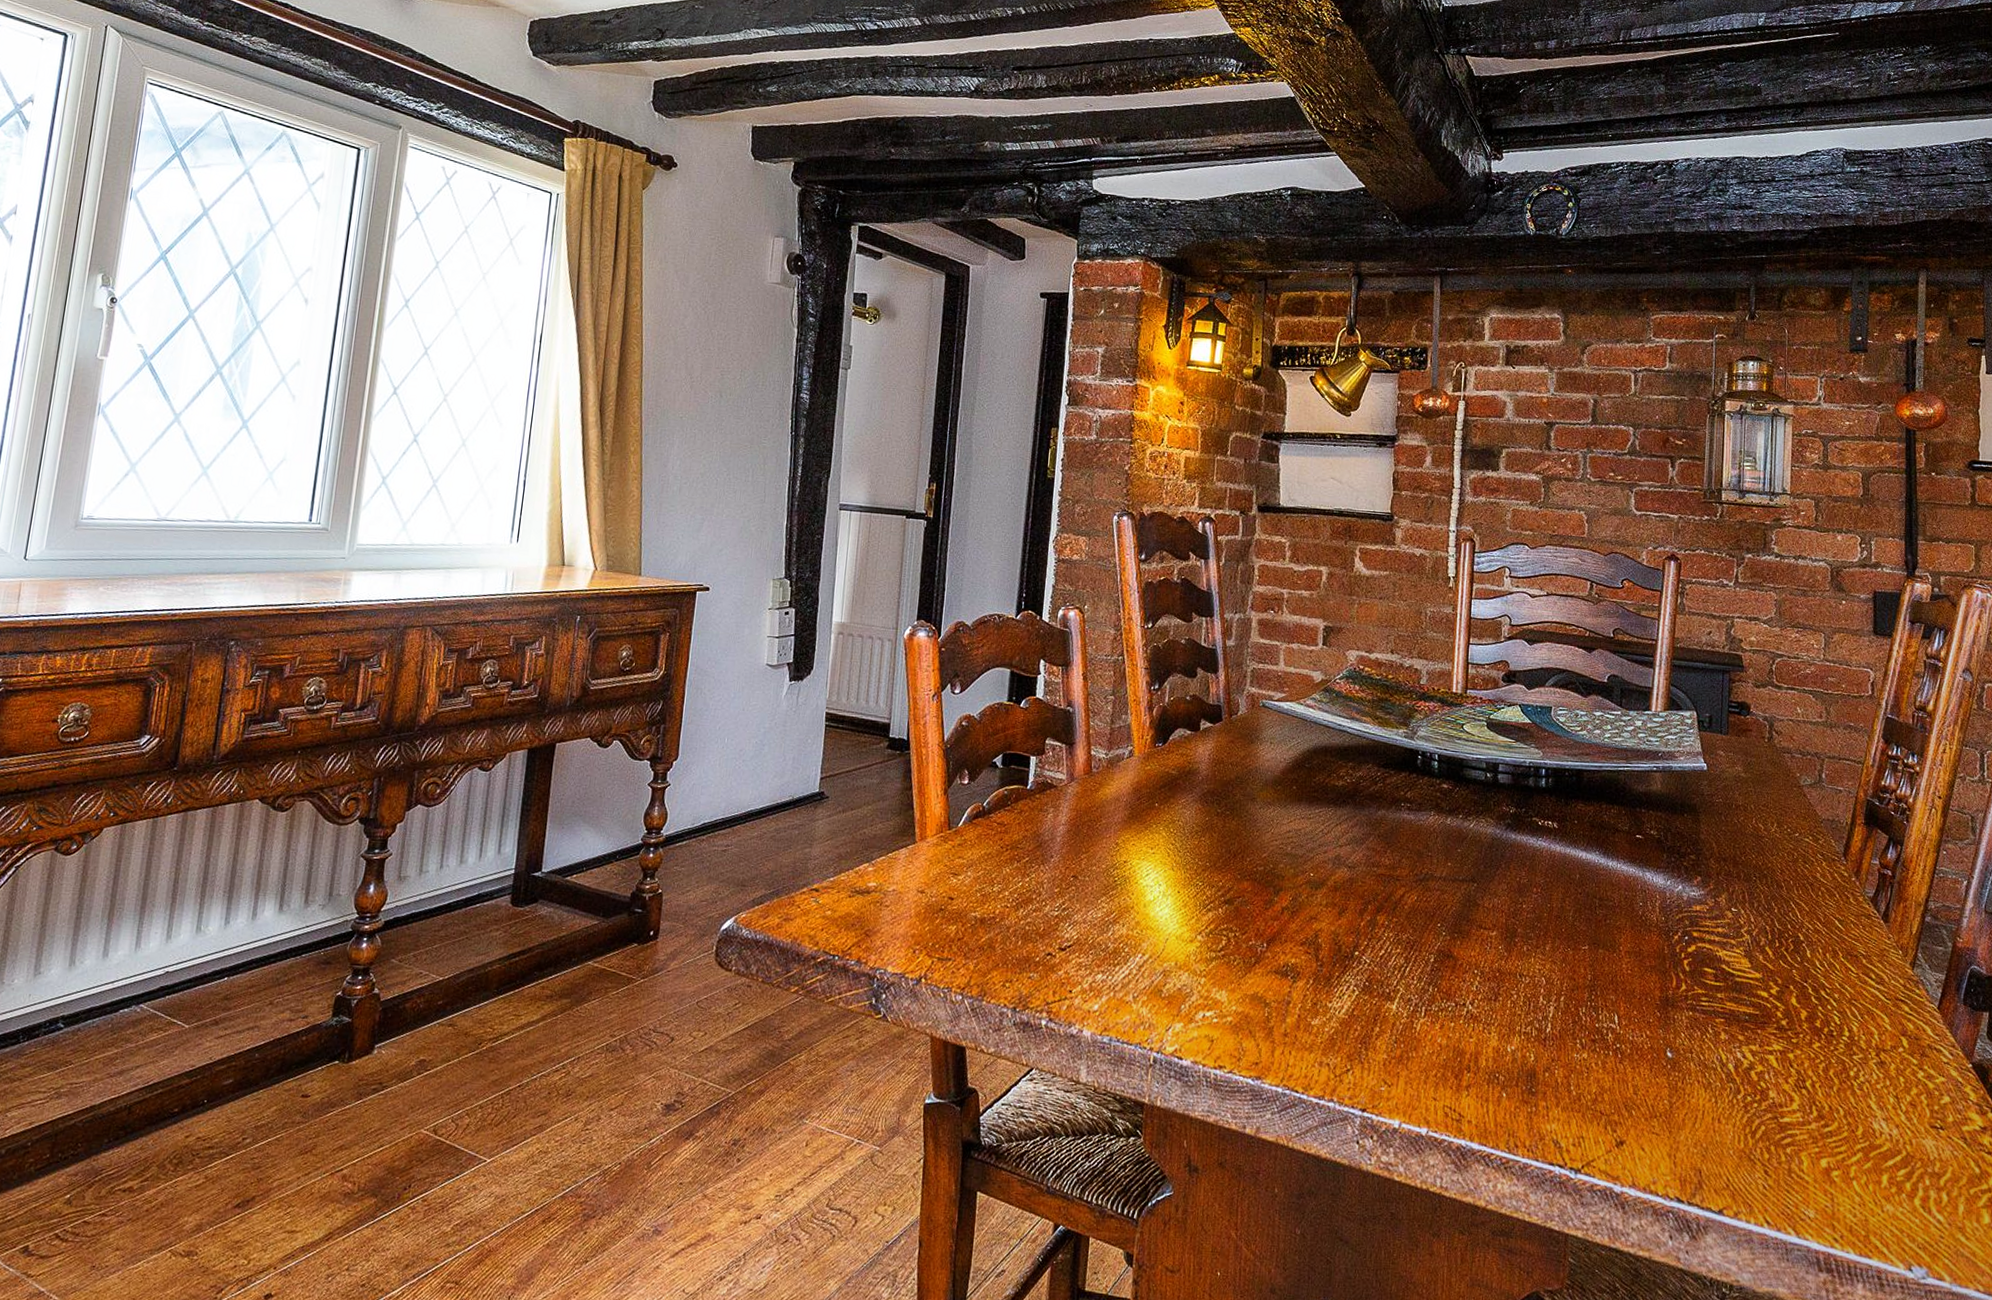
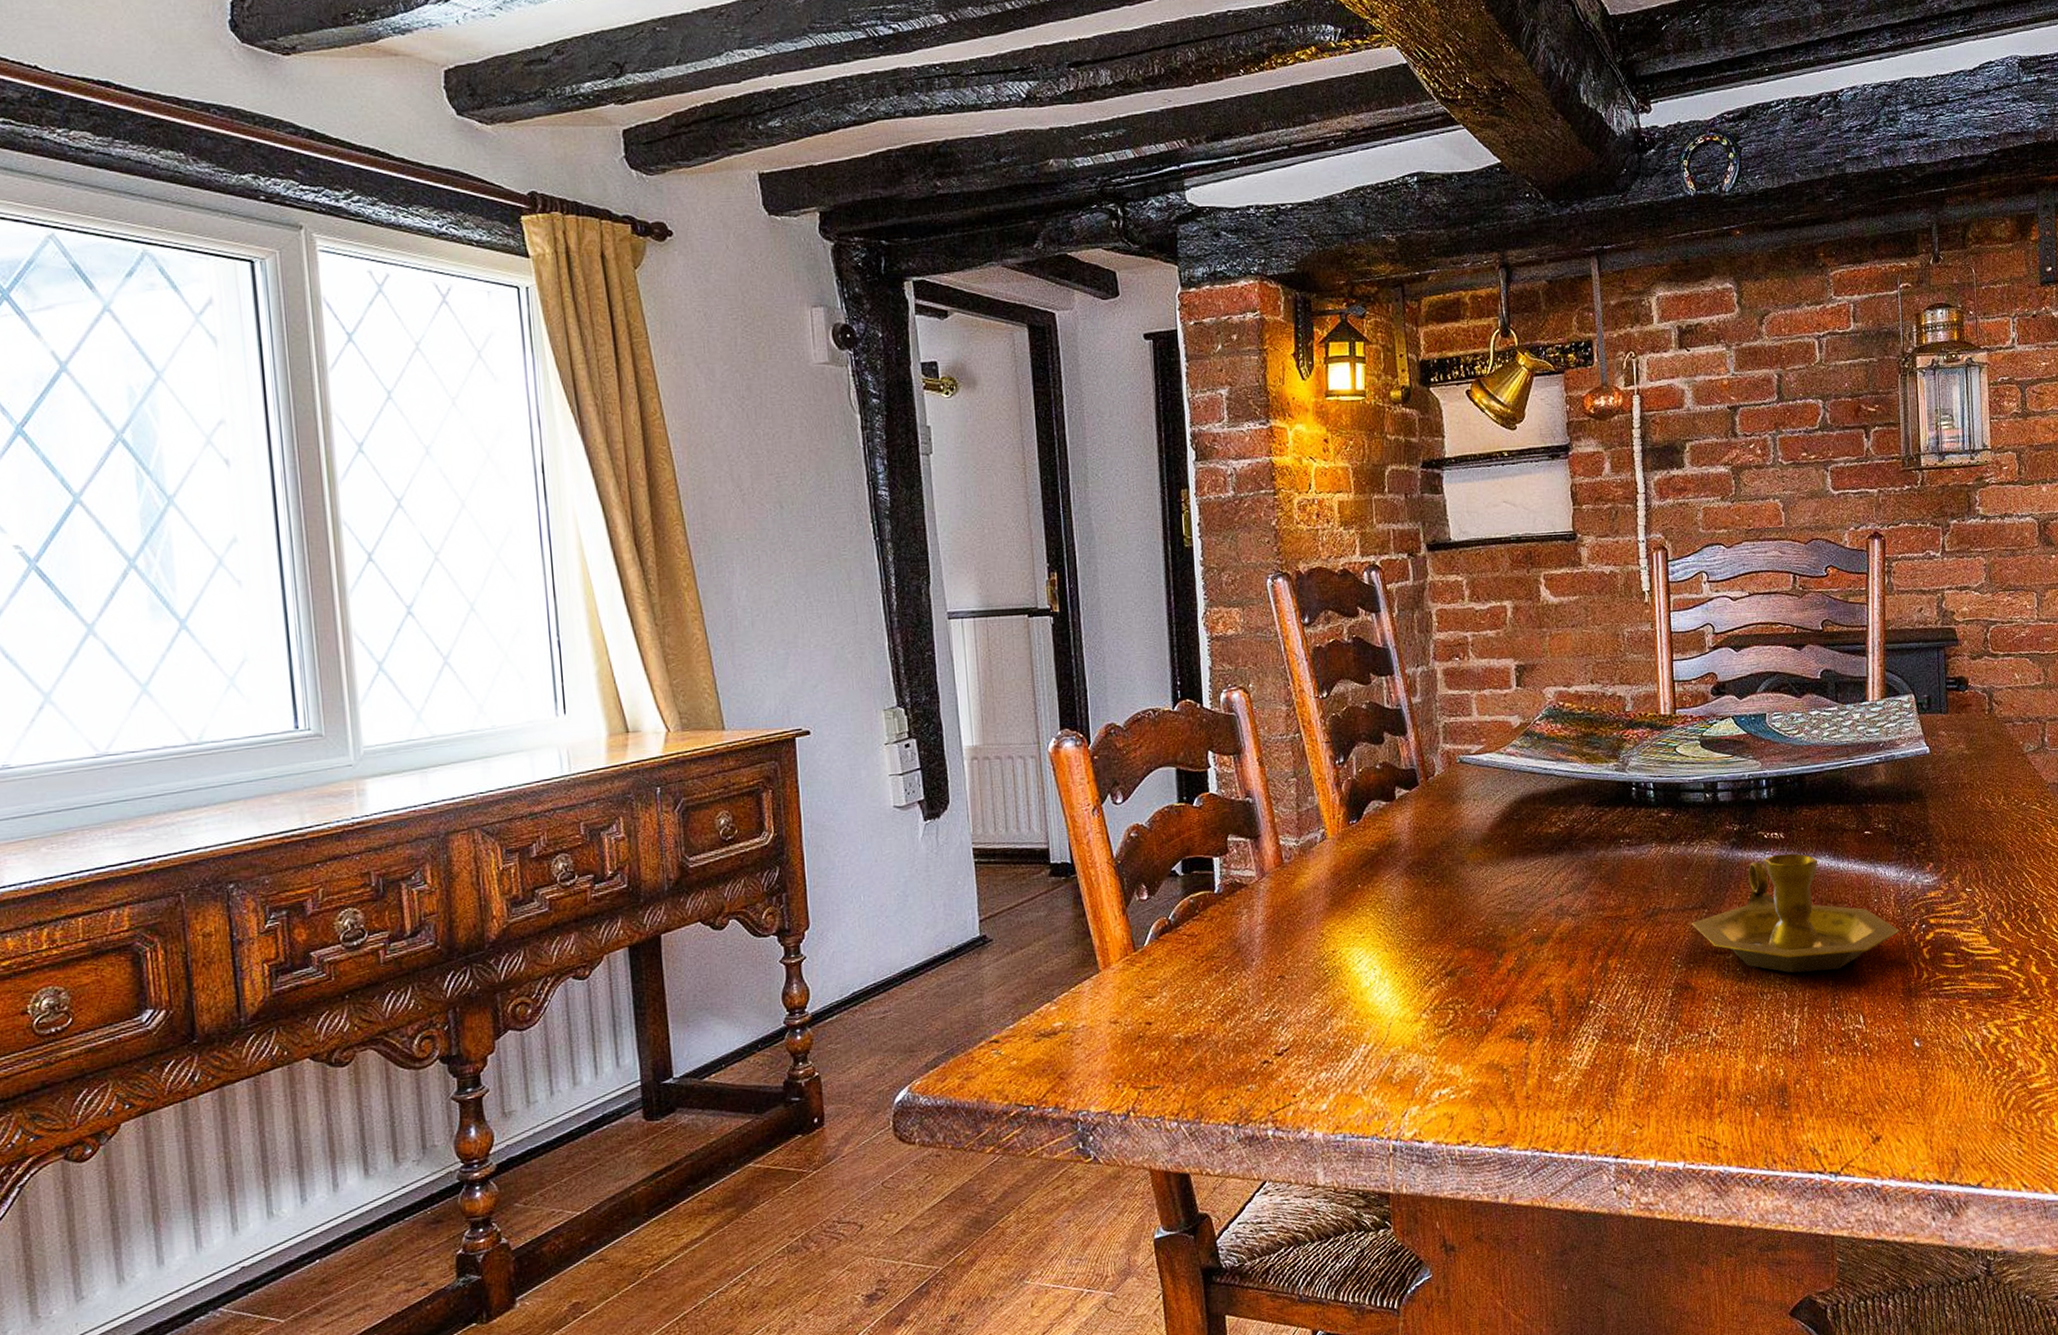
candlestick: none [1459,842,1662,966] -> present [1691,853,1900,973]

